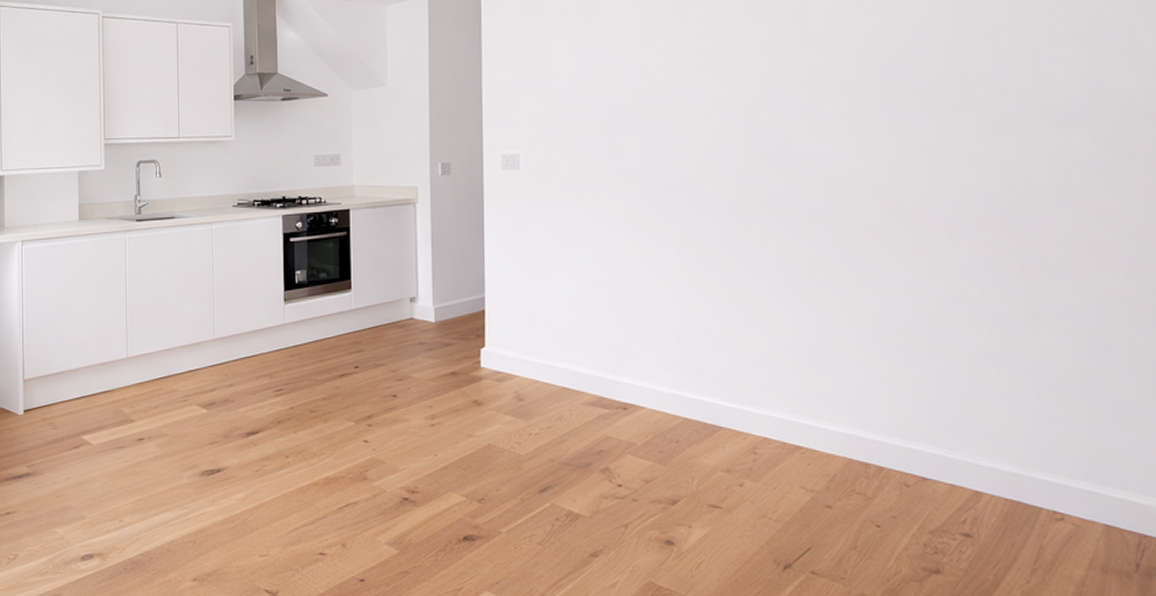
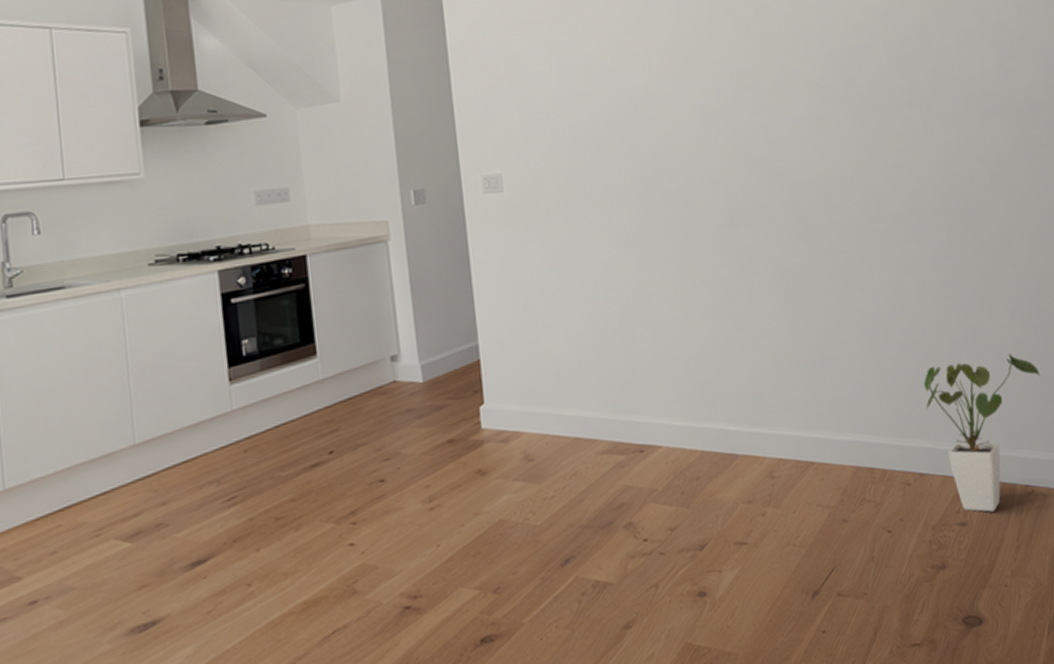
house plant: none [939,375,1091,530] -> present [923,354,1040,512]

